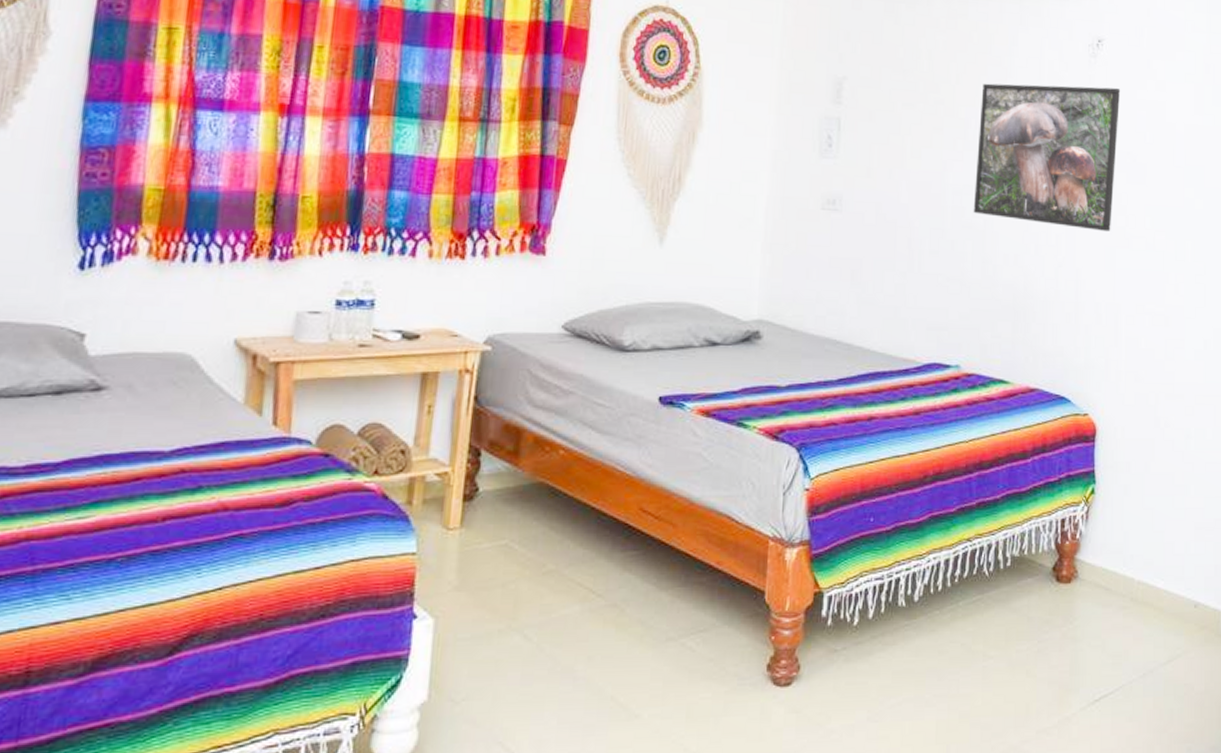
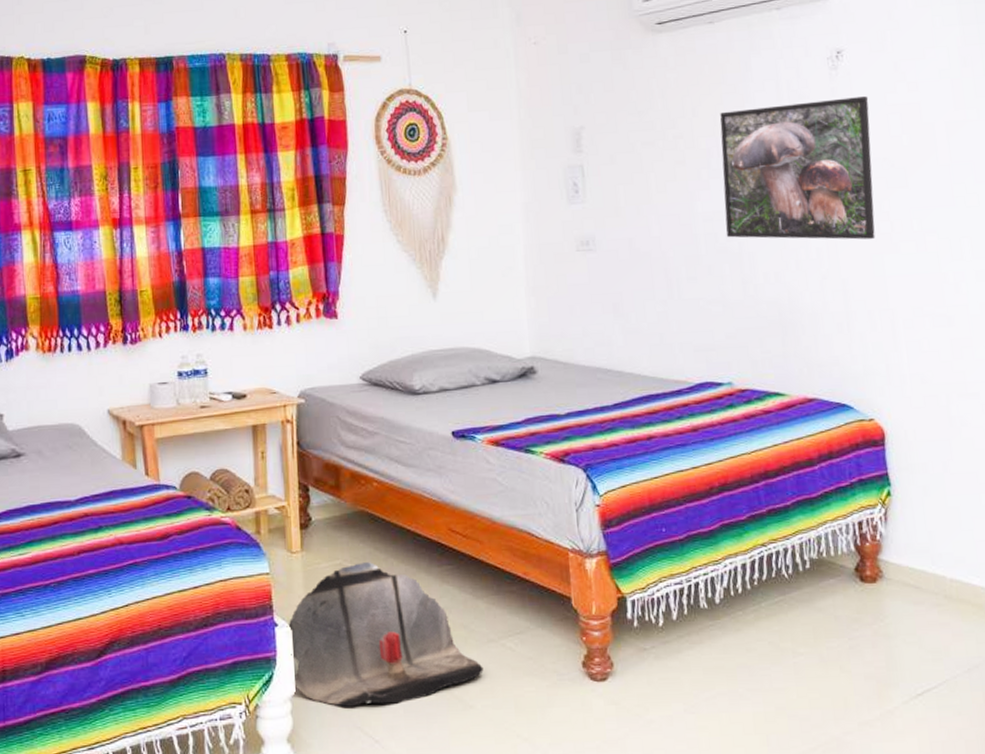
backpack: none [426,544,657,718] -> present [286,562,484,707]

